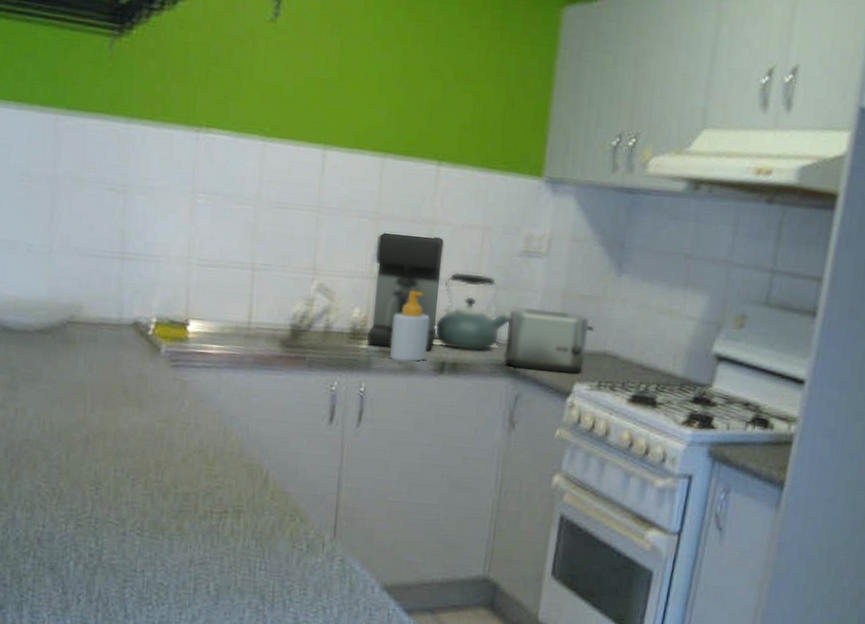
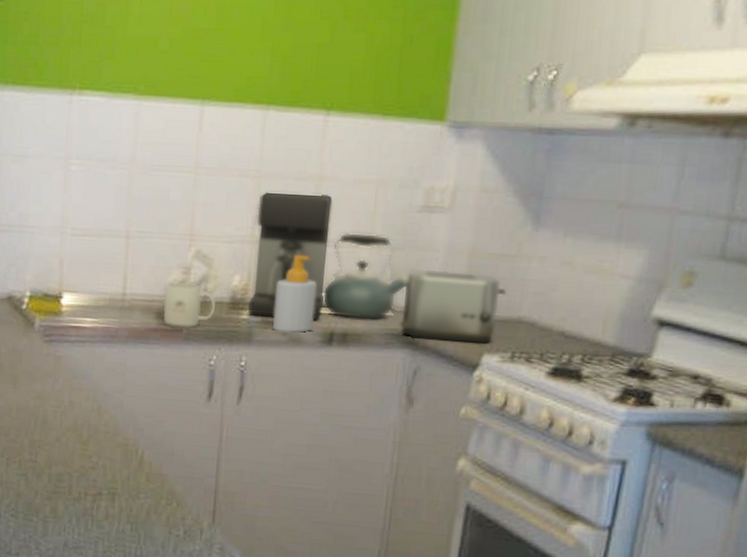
mug: none [287,313,338,357] -> present [163,282,216,330]

